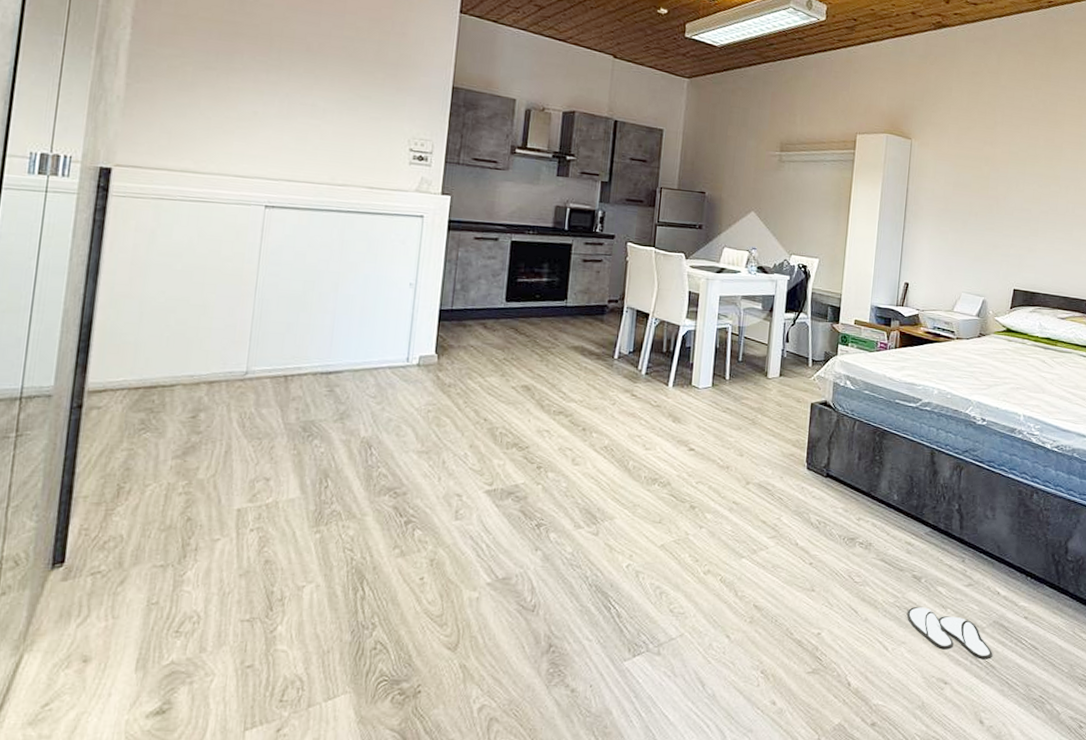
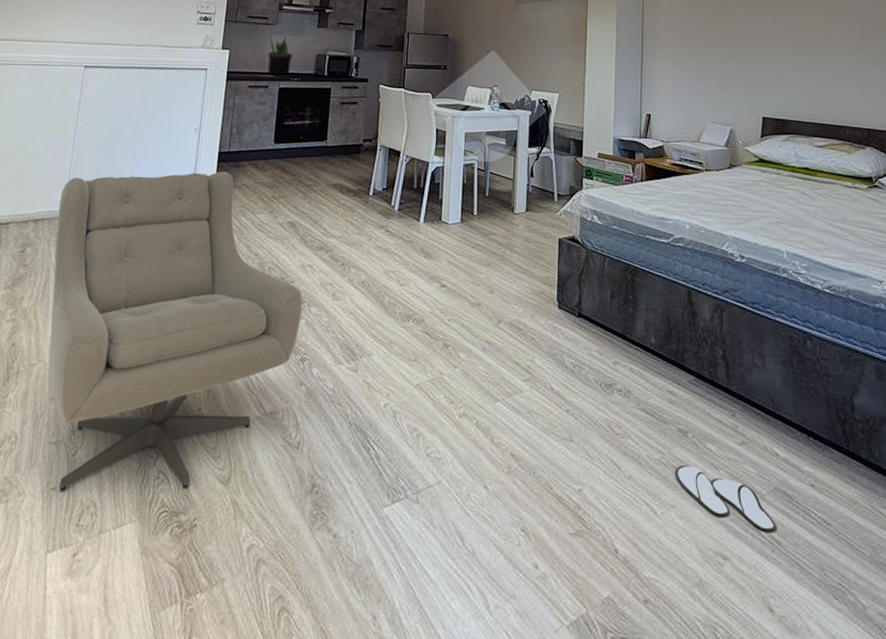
armchair: none [235,330,539,669] -> present [49,171,303,492]
planter: none [497,183,528,227] -> present [267,37,293,75]

